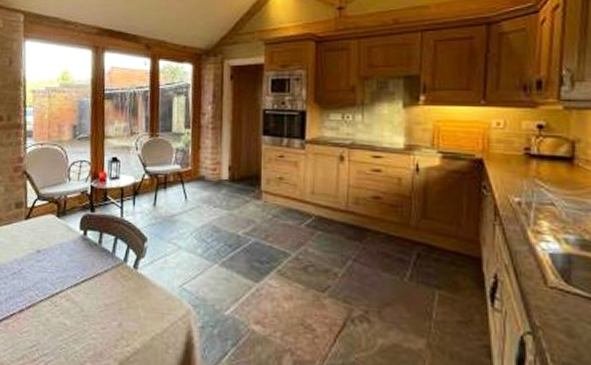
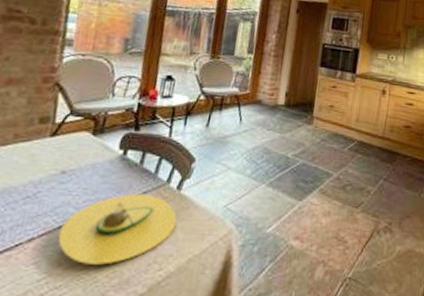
avocado: none [41,271,137,337] -> present [58,193,177,265]

